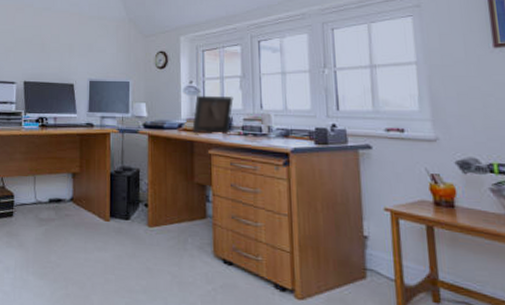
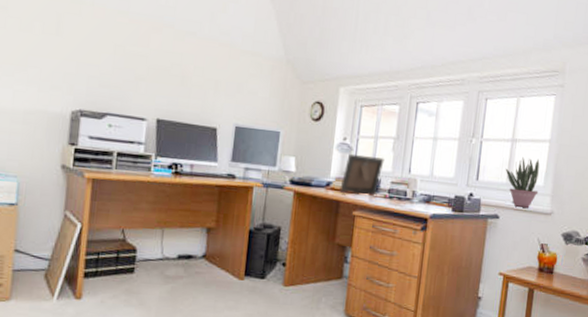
potted plant: none [368,82,415,137] -> present [505,157,540,209]

